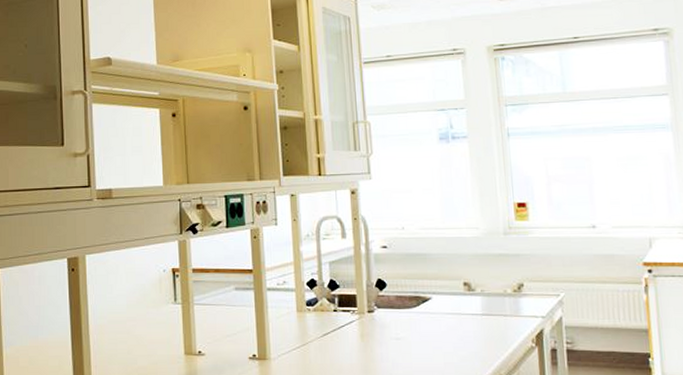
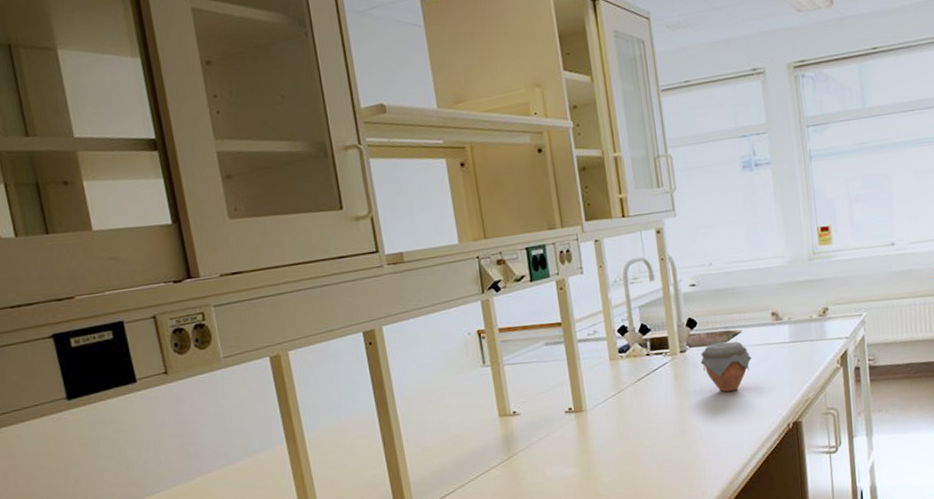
jar: none [388,307,441,359] -> present [700,341,752,393]

